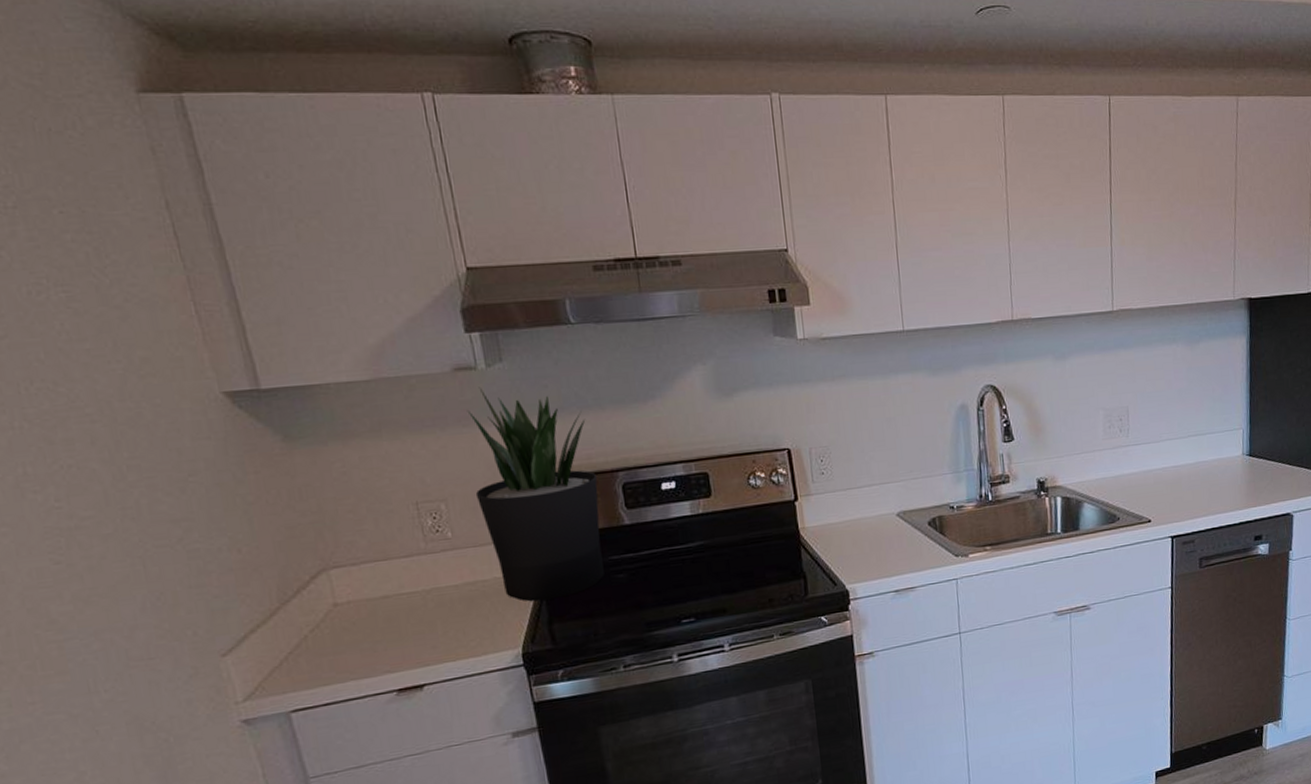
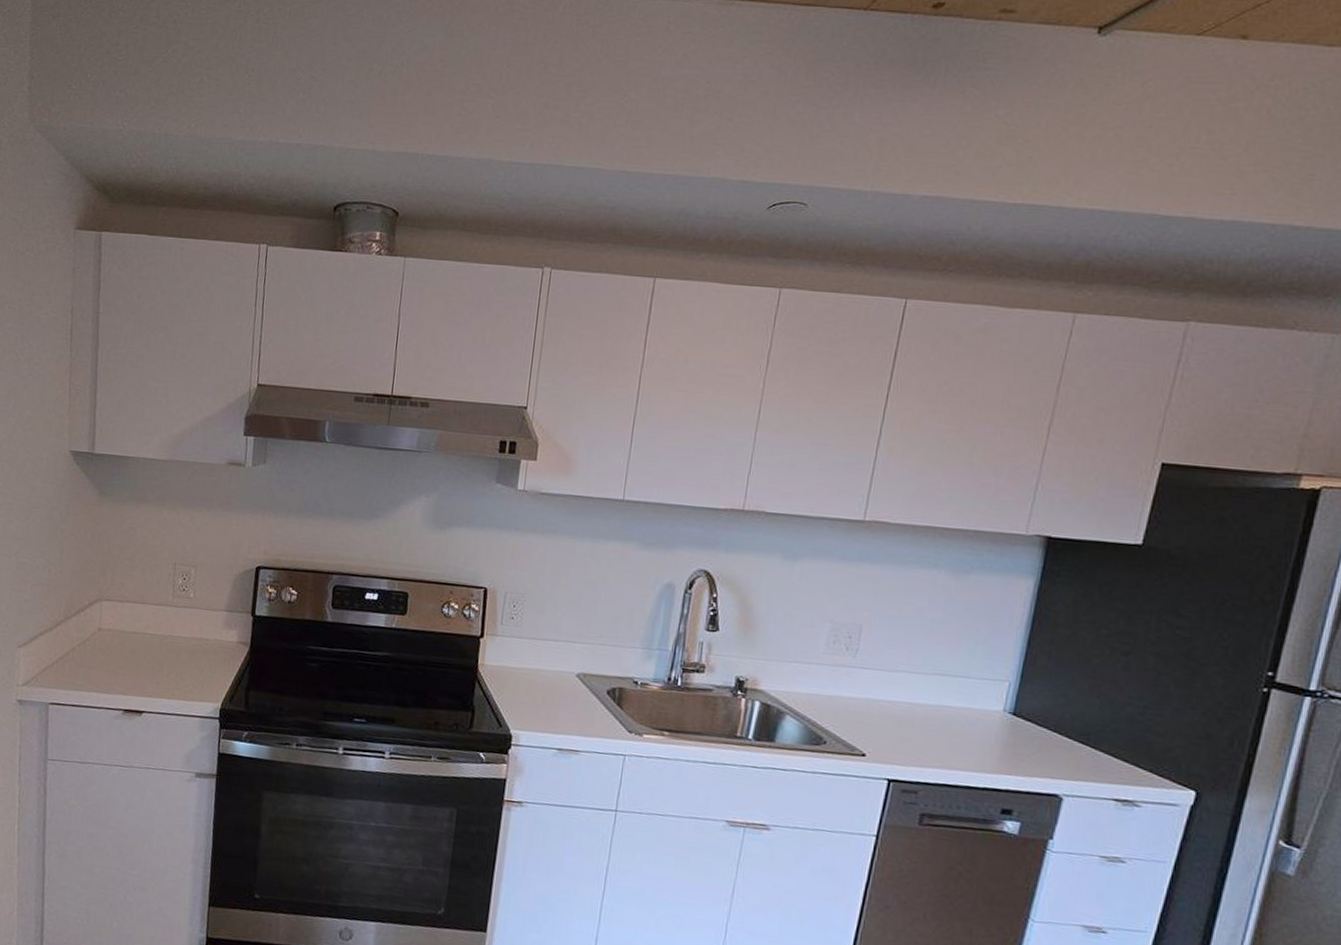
planter: present [466,387,605,602] -> none [218,481,318,671]

